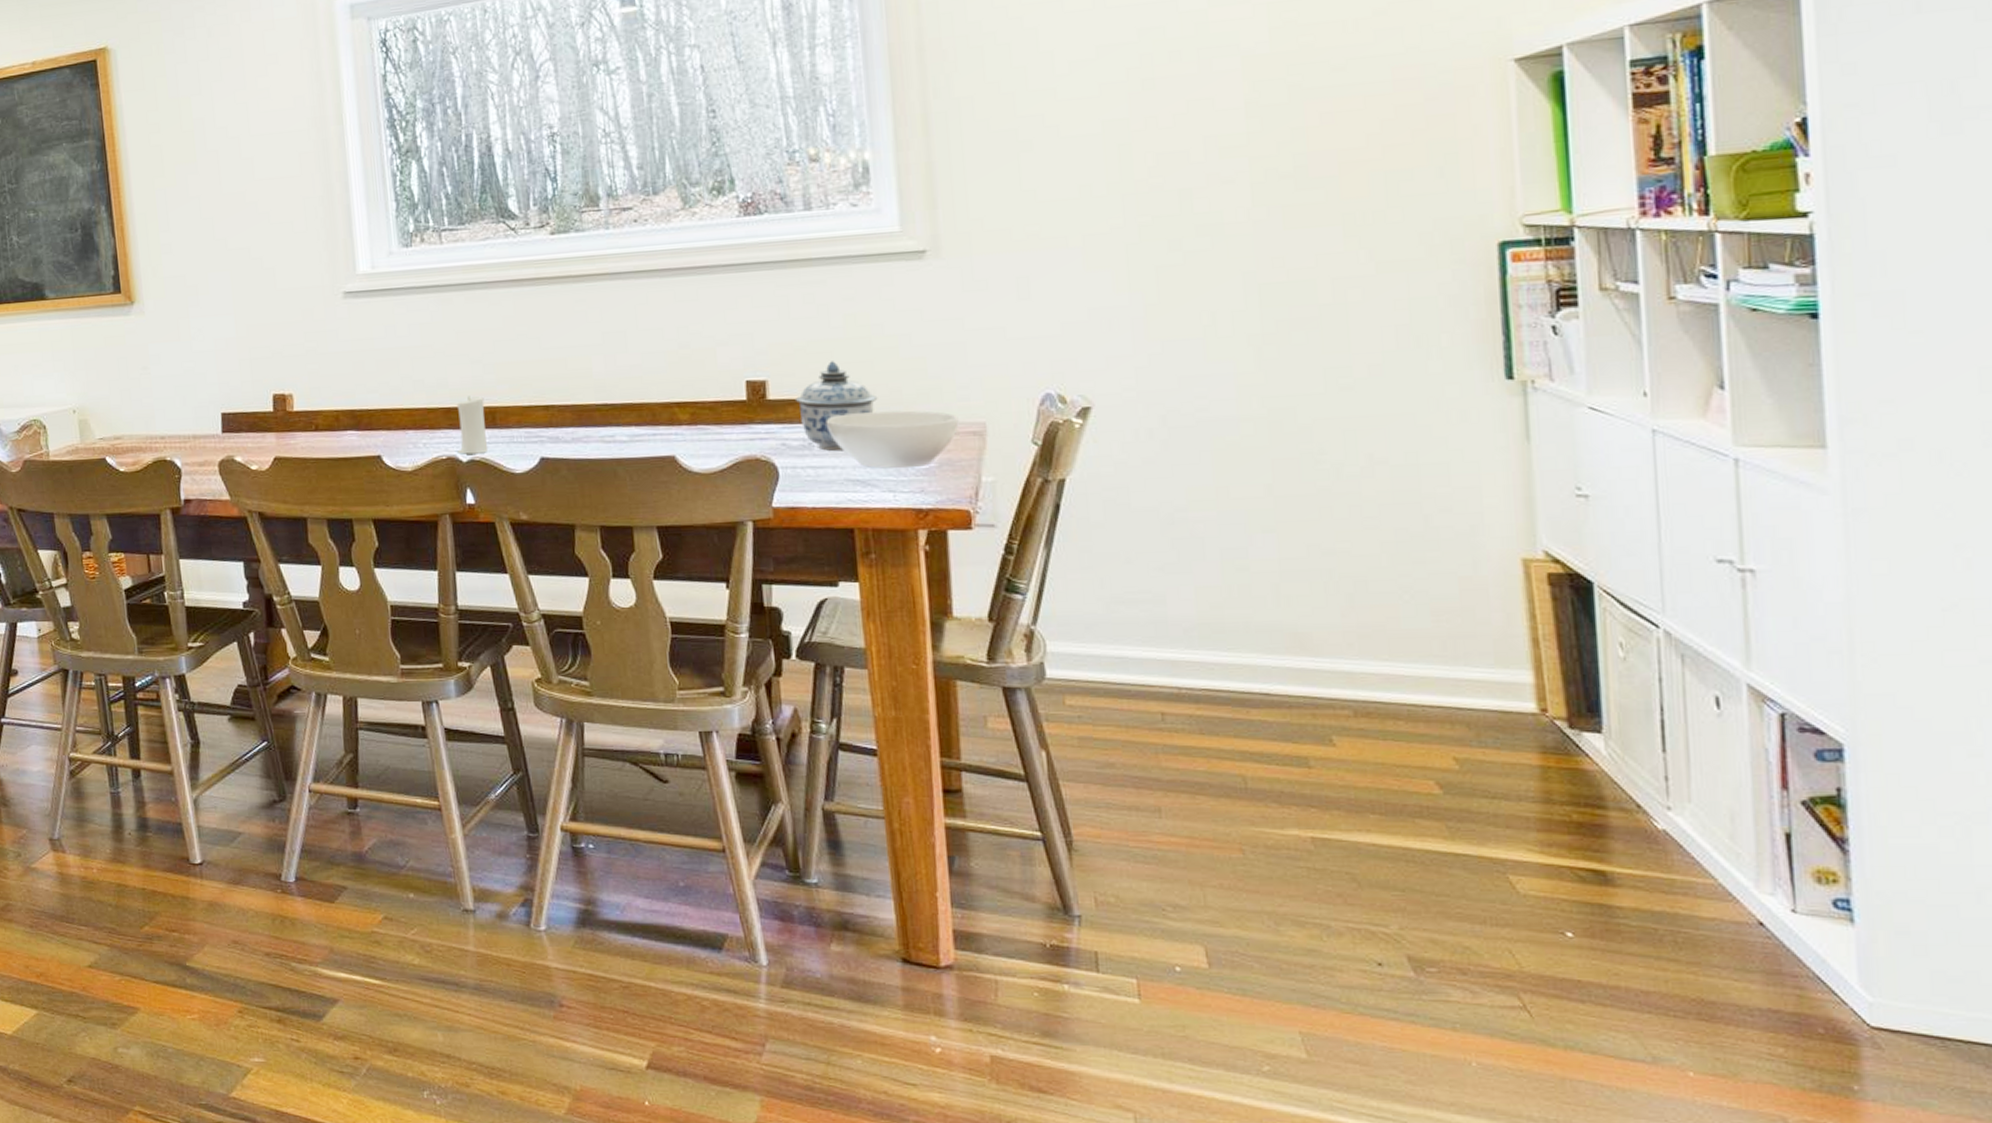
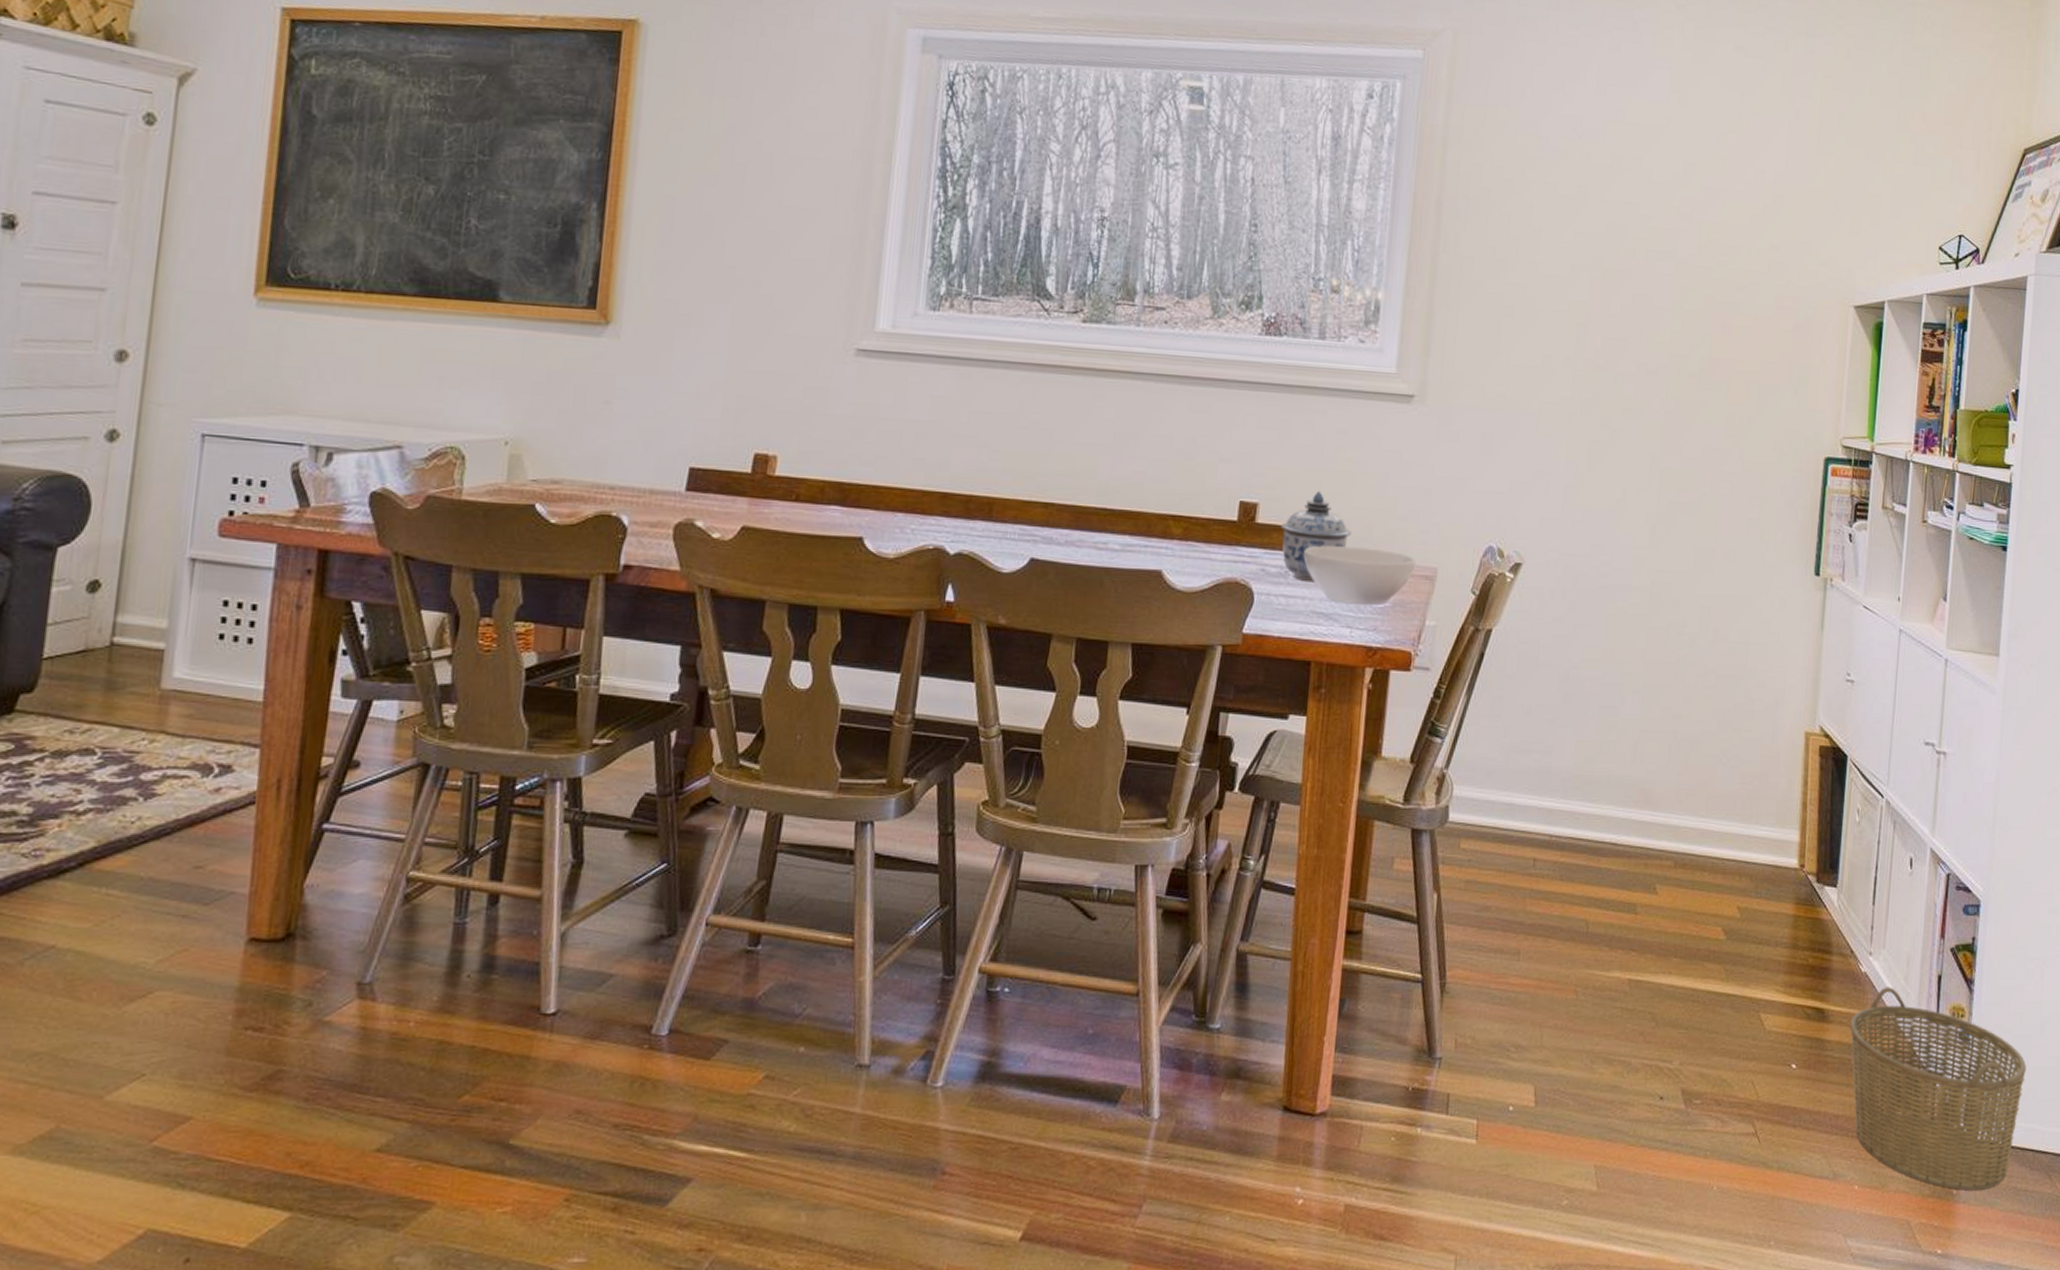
candle: present [456,396,489,454] -> none [946,482,984,547]
basket: none [1649,846,1958,1088] -> present [1849,987,2026,1191]

